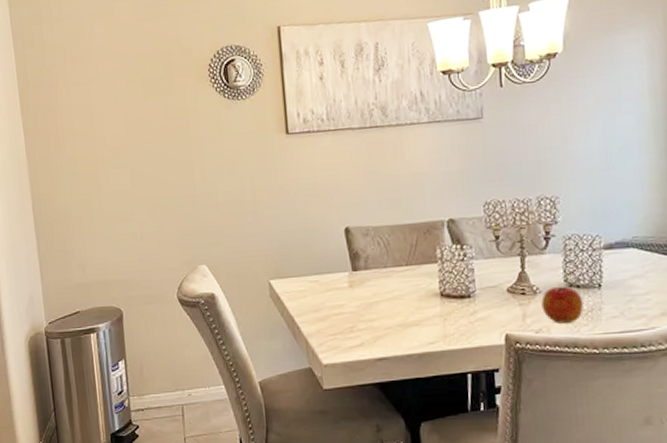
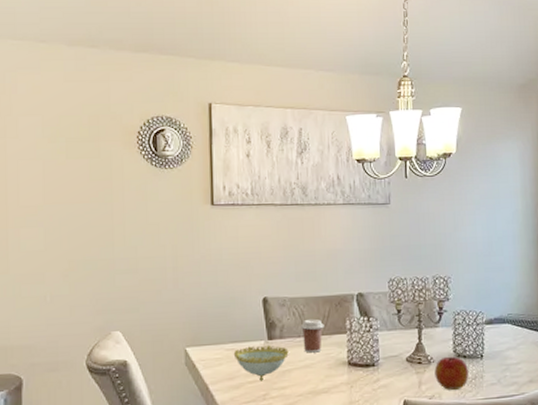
decorative bowl: none [317,276,375,313] -> present [233,345,289,381]
coffee cup: none [387,248,412,284] -> present [301,319,324,353]

